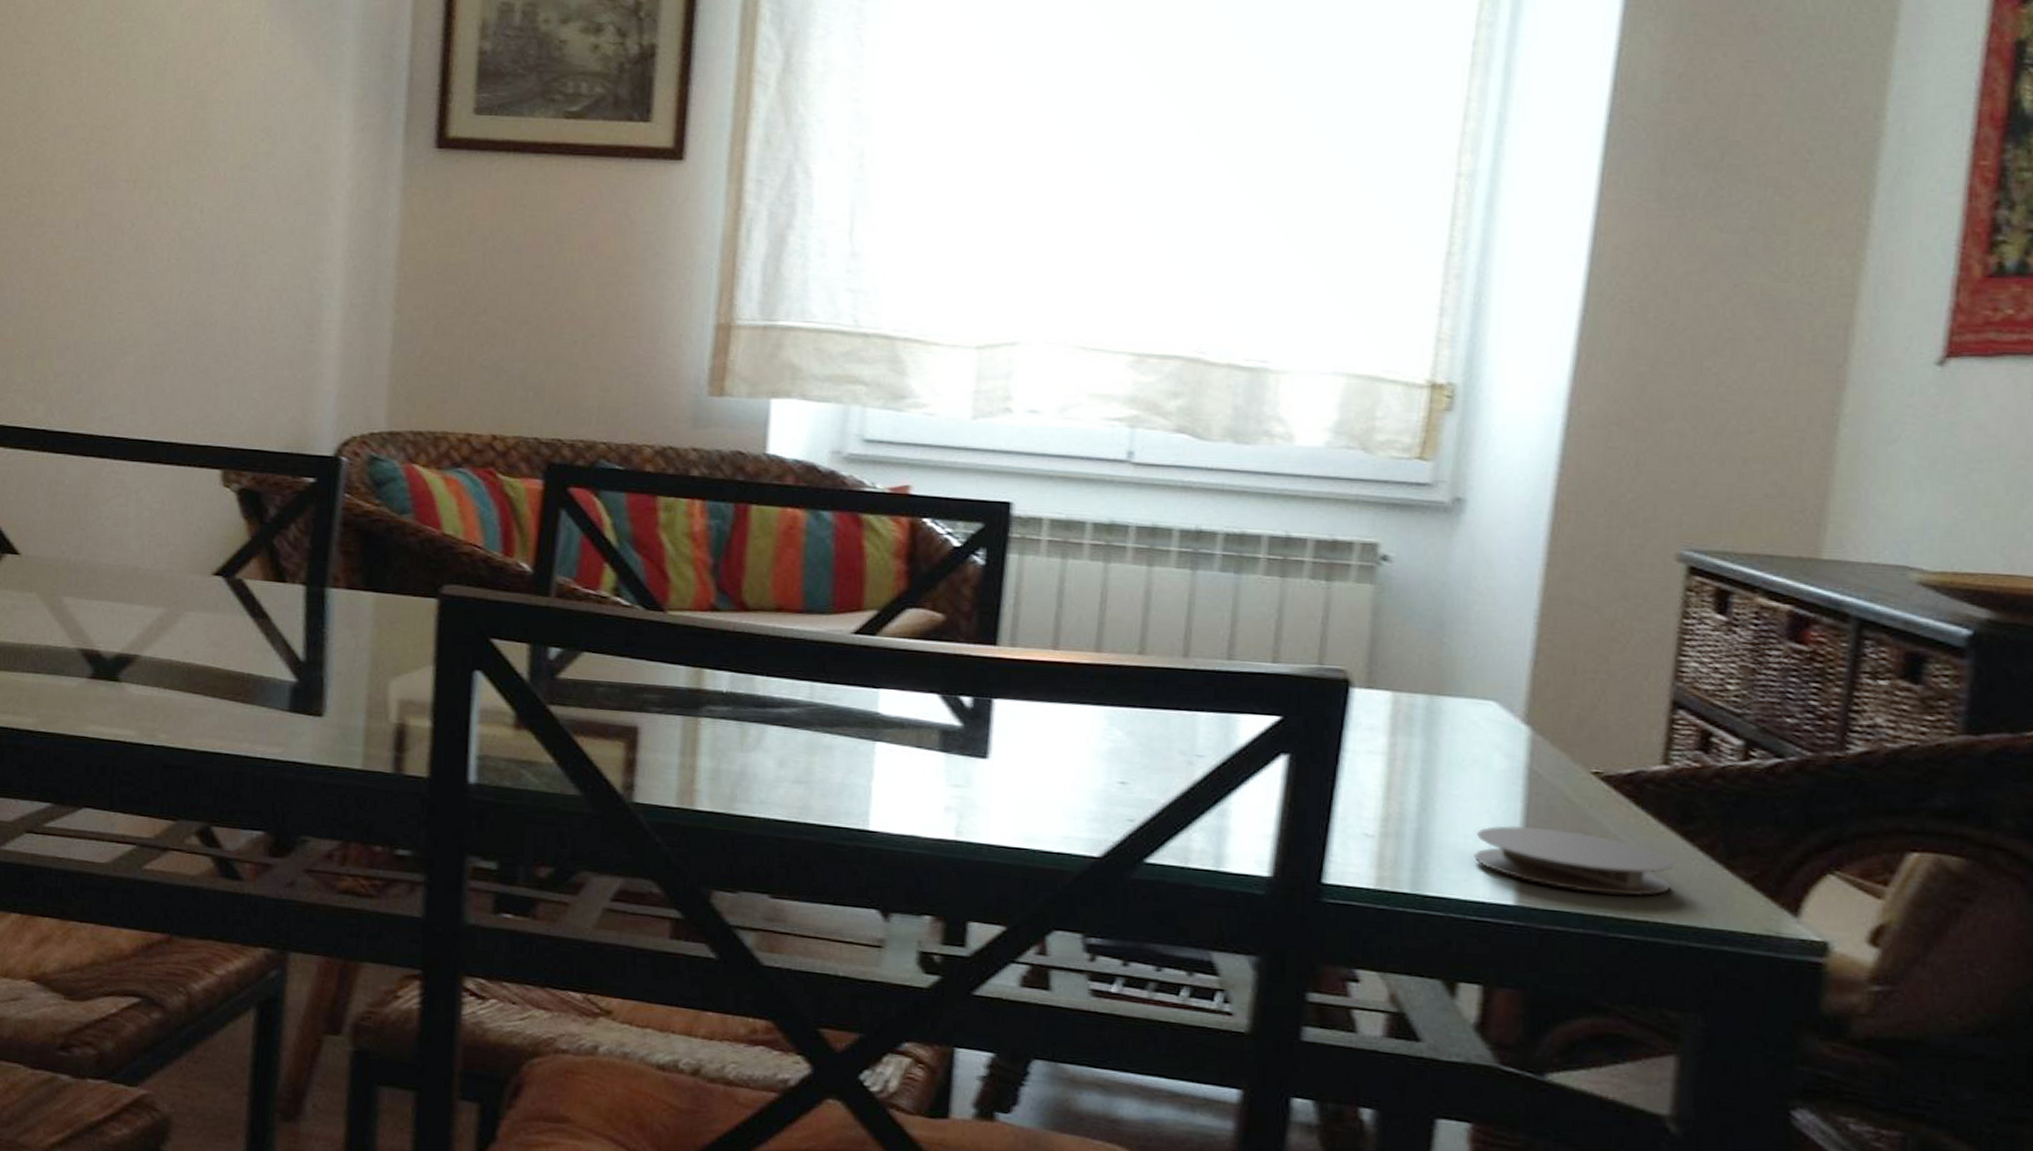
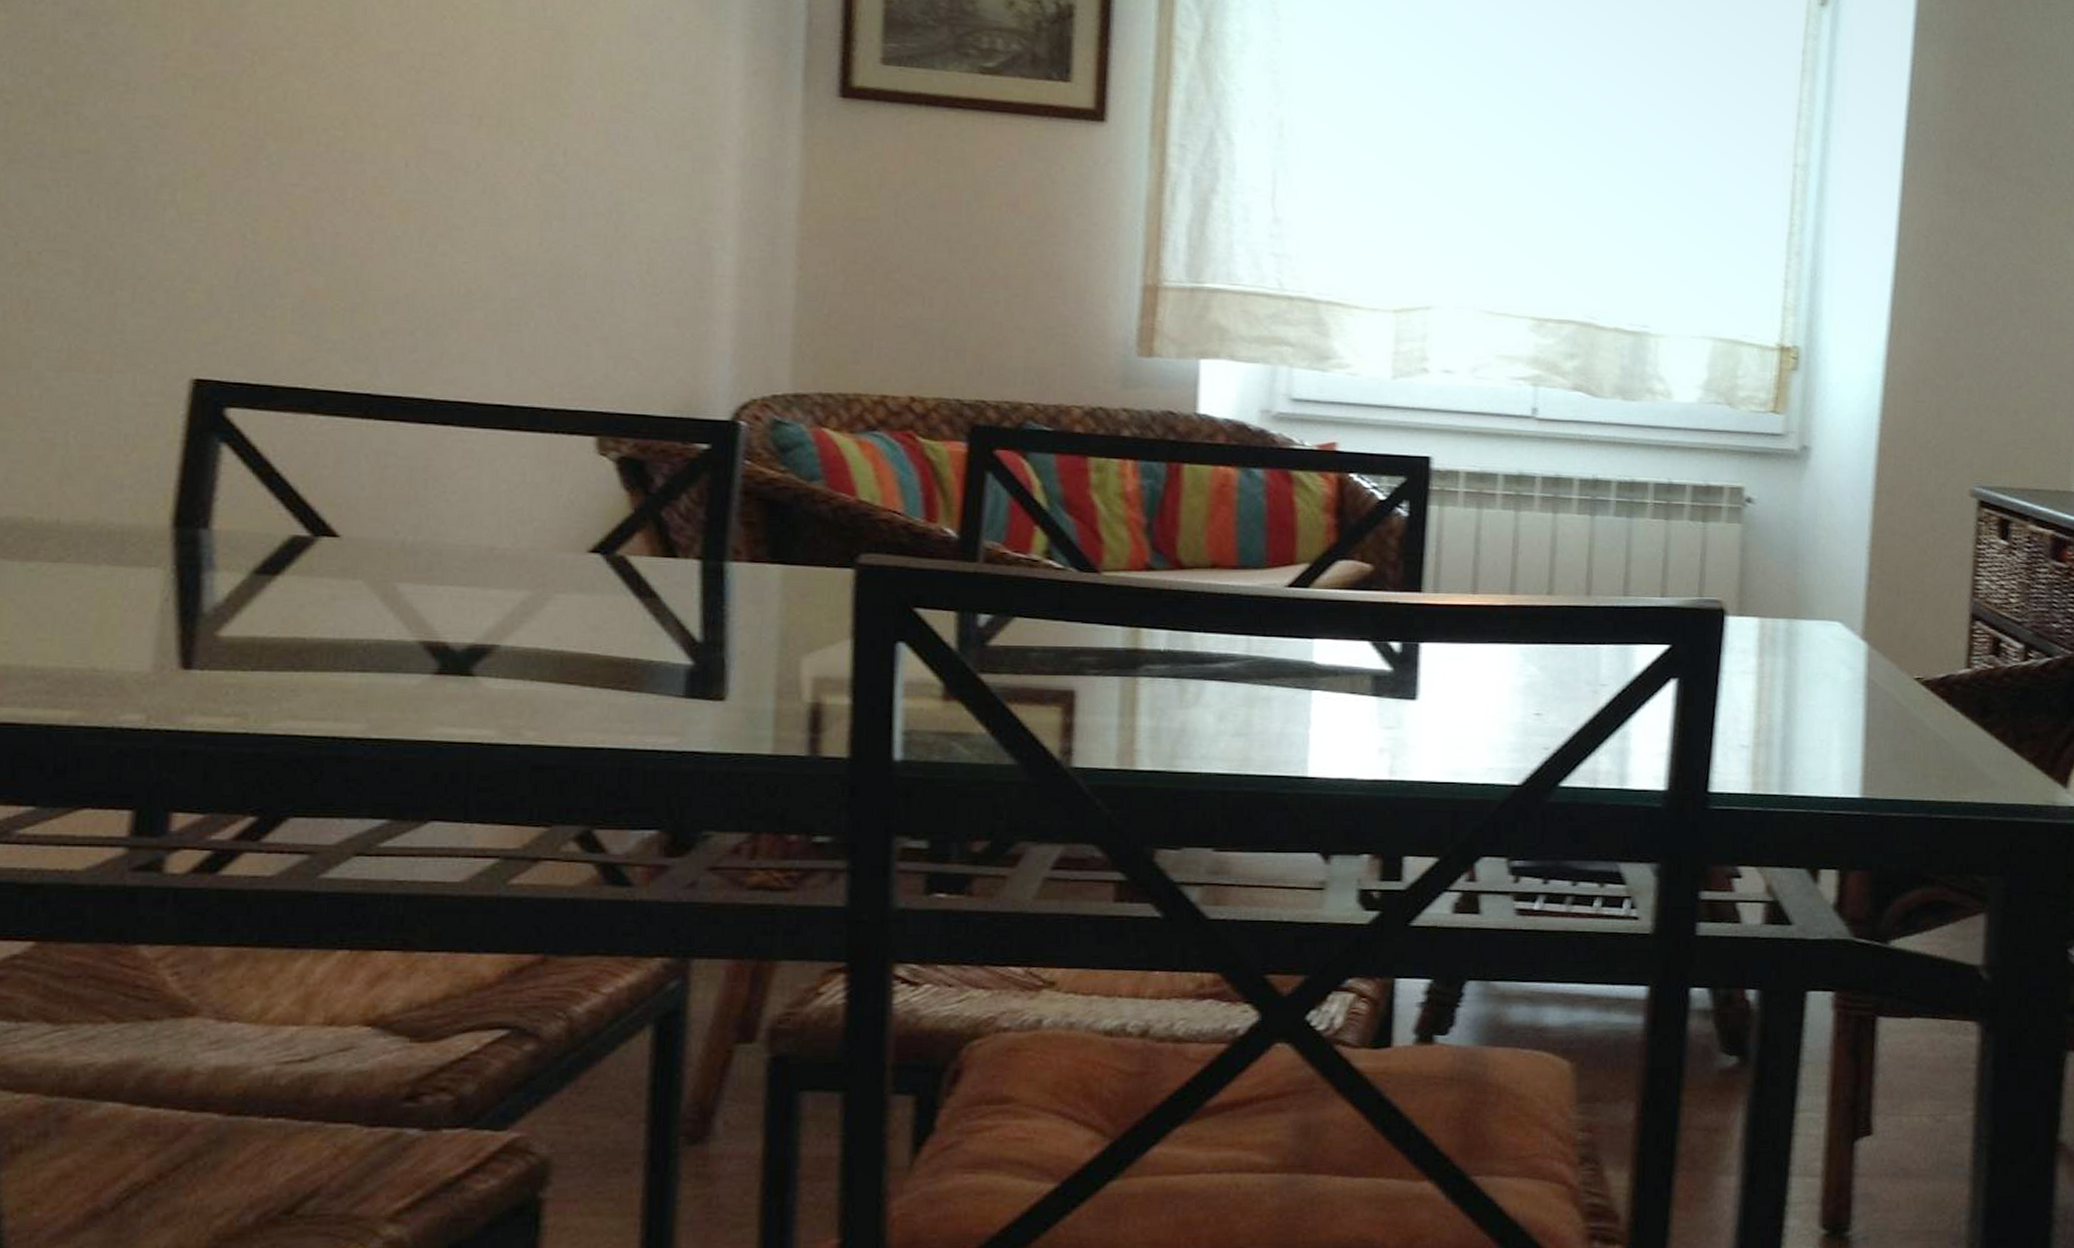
coaster: present [1474,825,1675,897] -> none [1828,728,1979,781]

